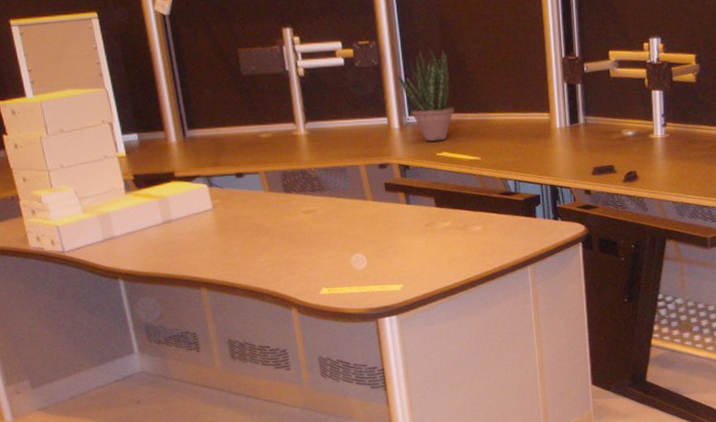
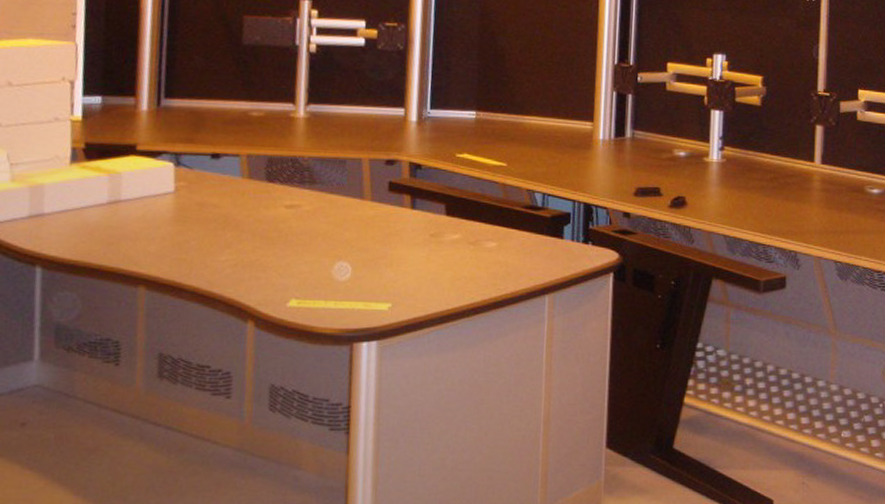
potted plant: present [397,49,454,142] -> none [424,38,485,141]

